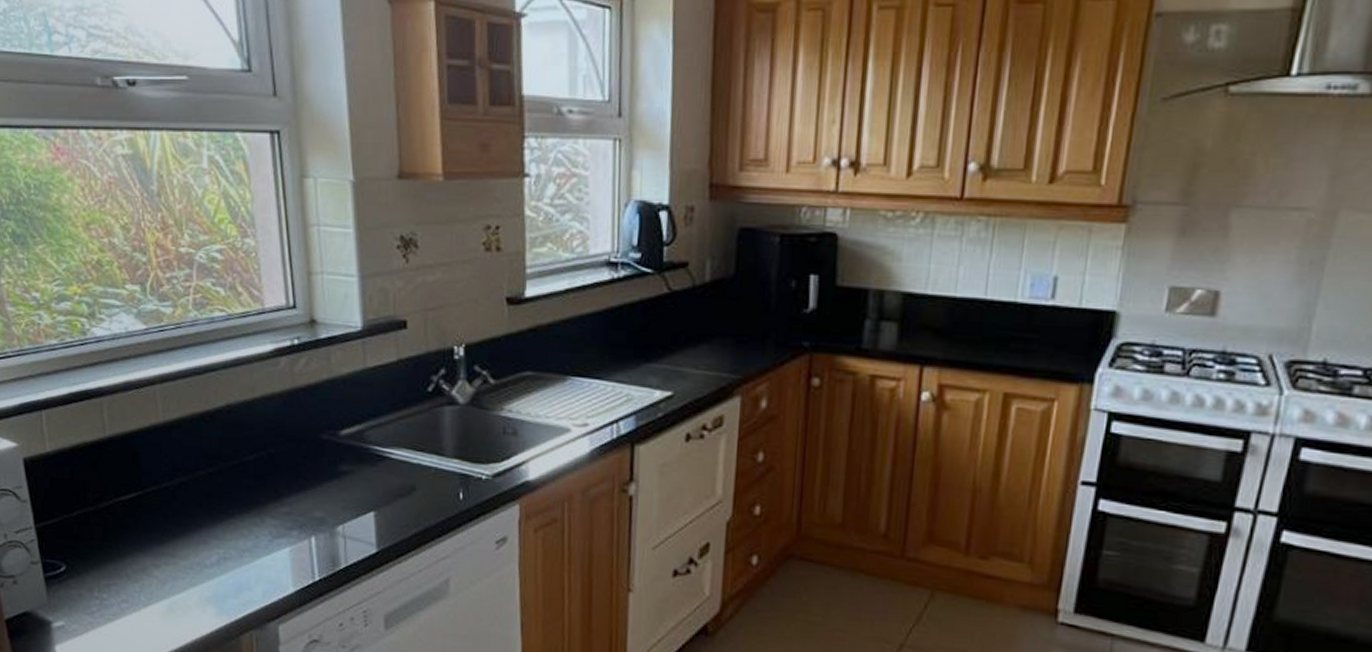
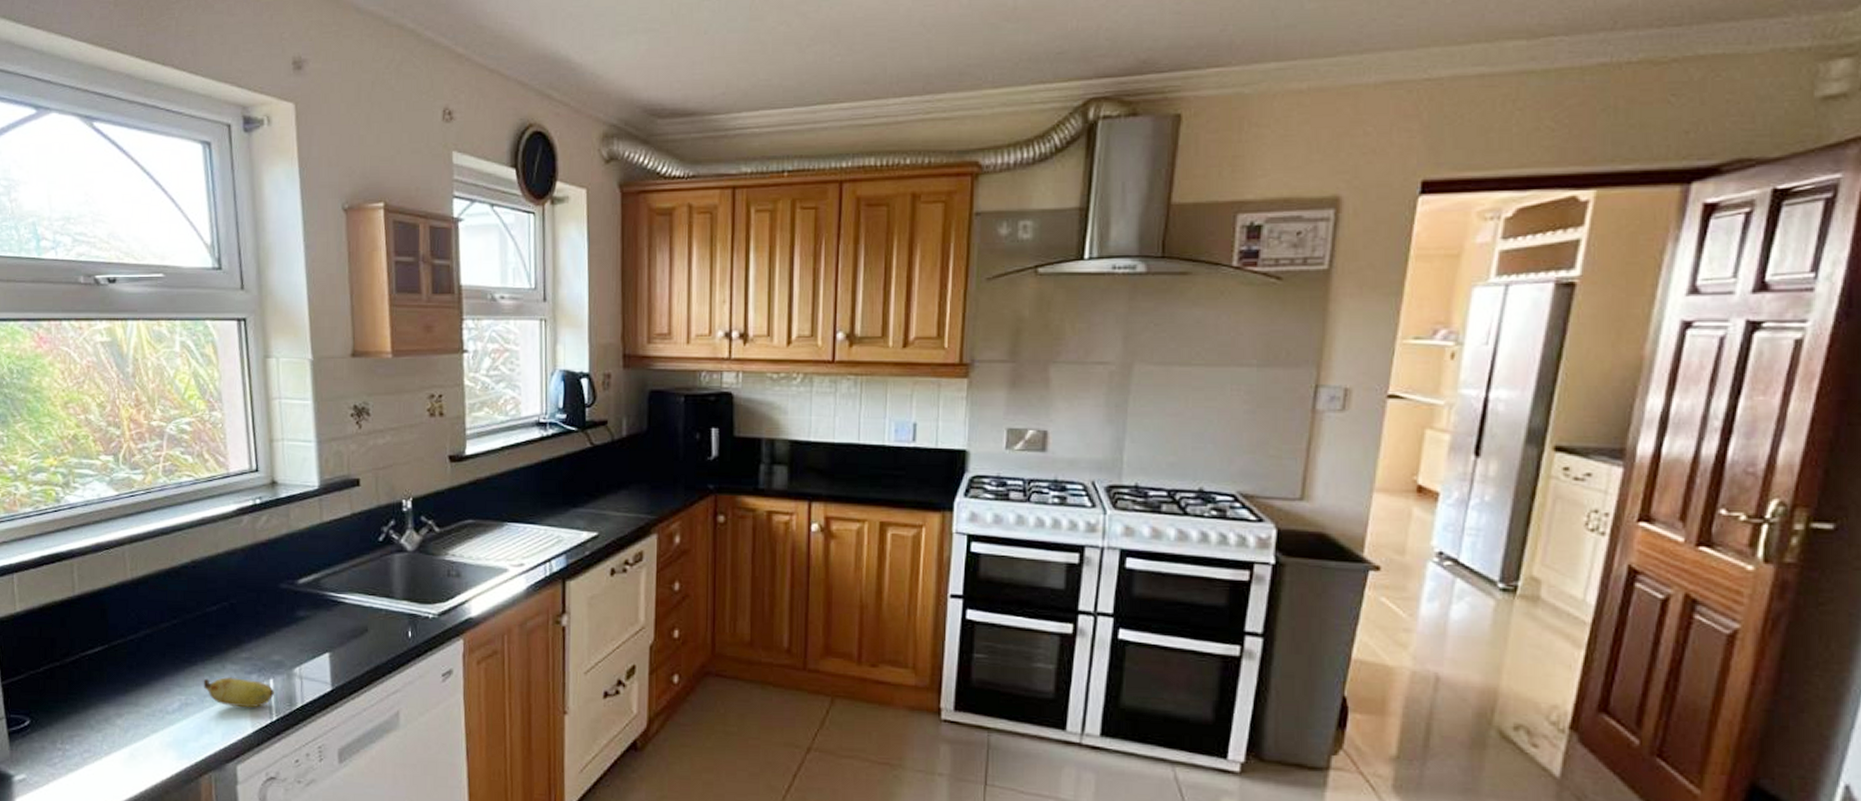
banana: none [241,531,317,567] -> present [203,676,275,708]

